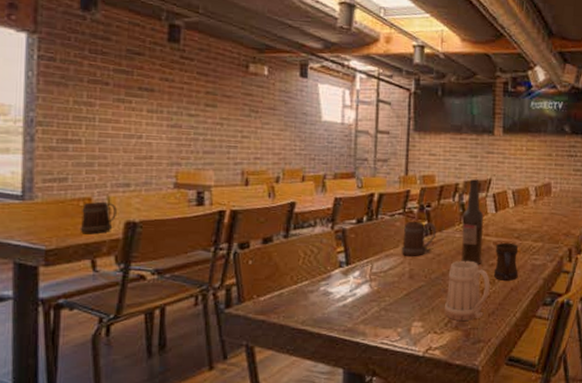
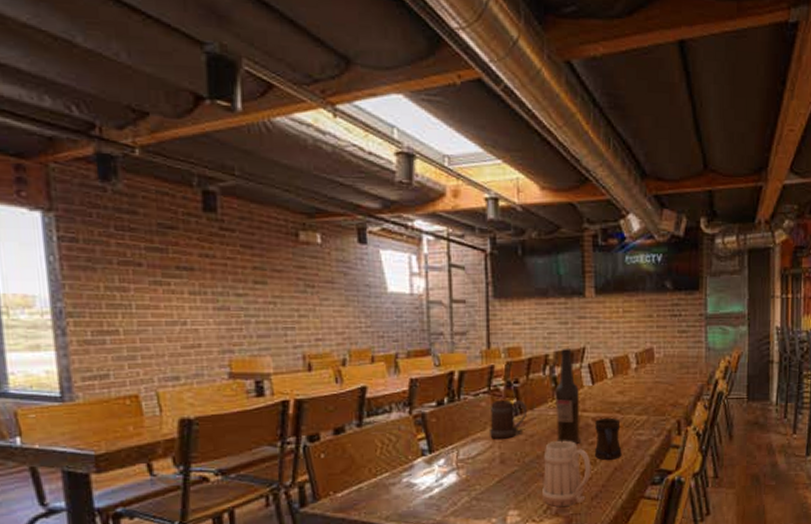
beer mug: present [80,201,117,234] -> none [129,398,169,436]

